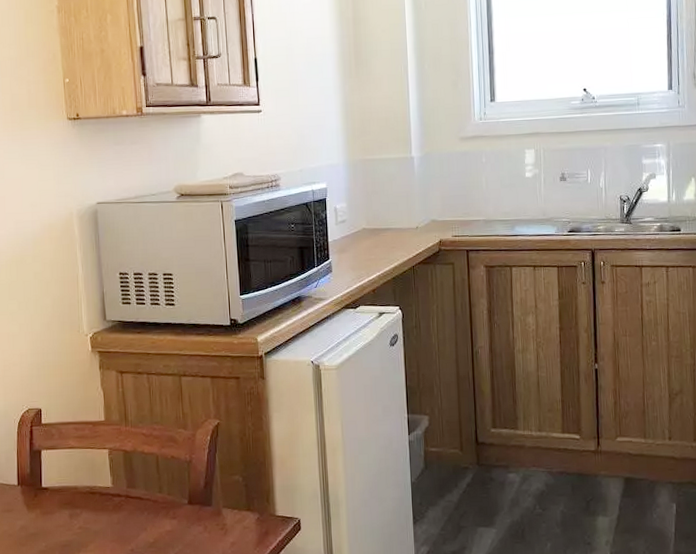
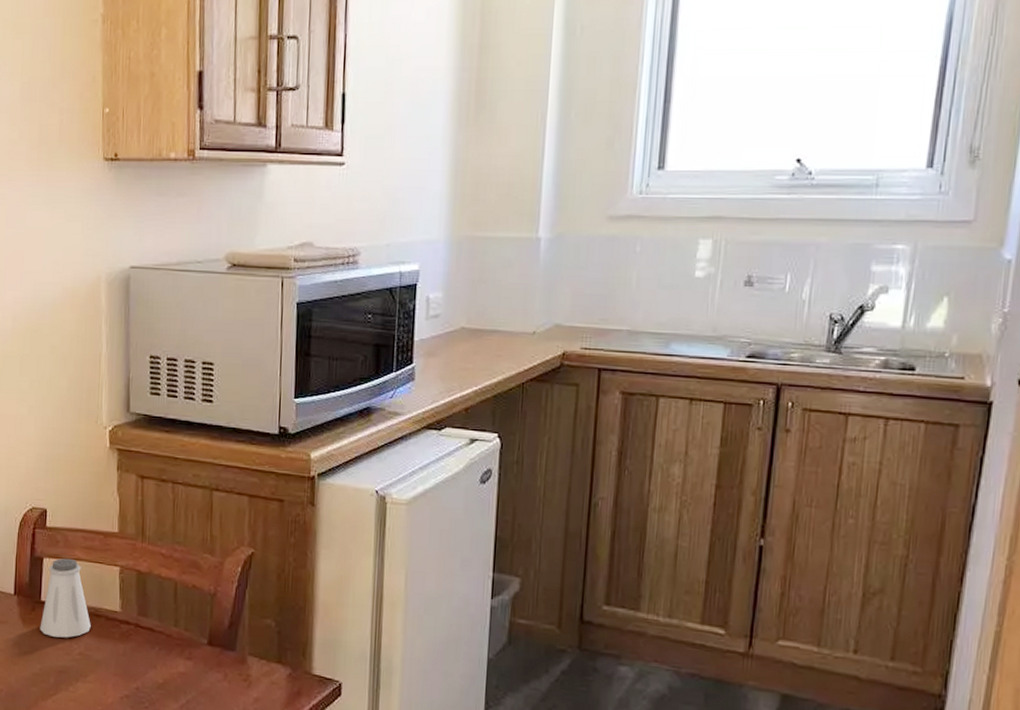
saltshaker: none [43,448,88,517] -> present [40,558,91,638]

